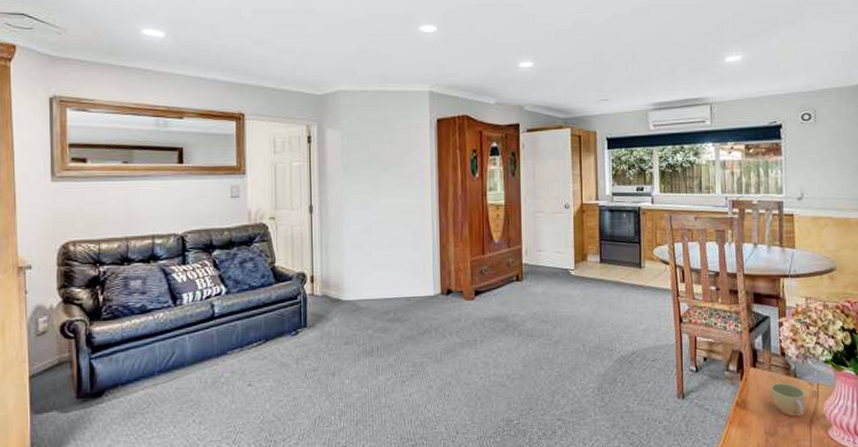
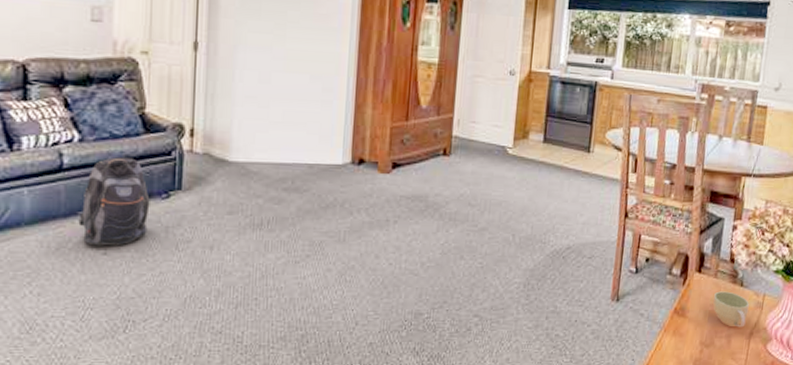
backpack: none [228,304,283,379] -> present [78,157,150,246]

